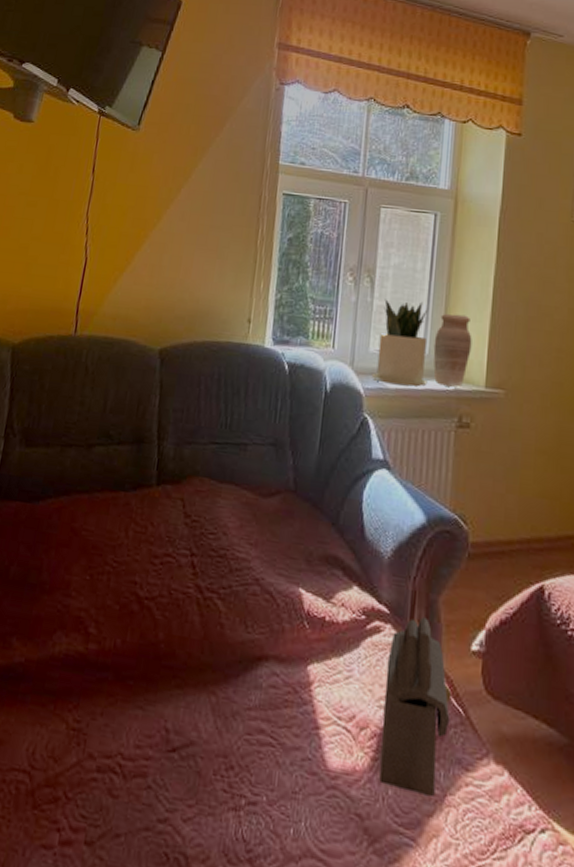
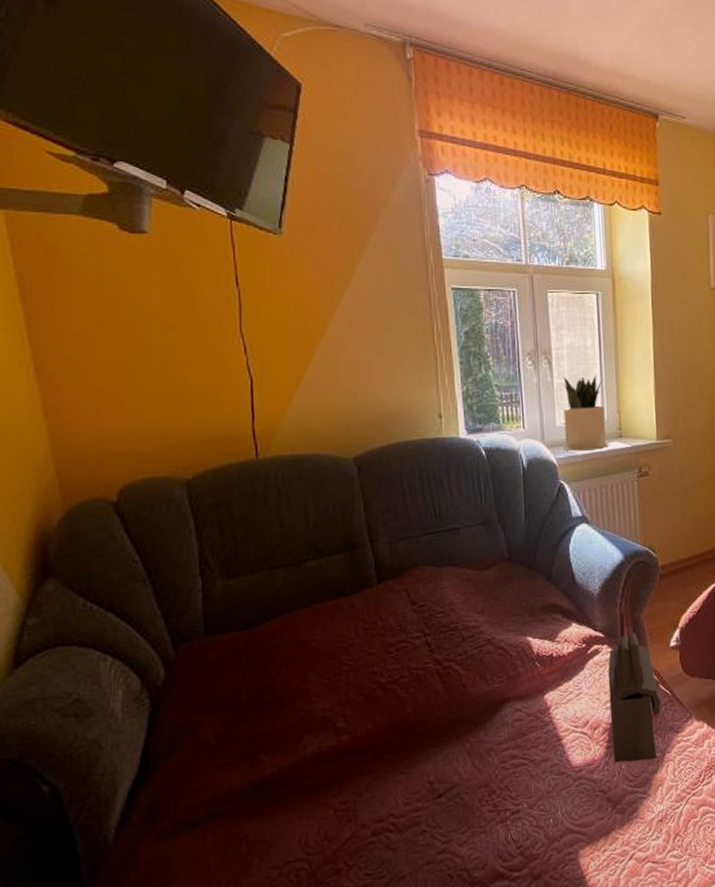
vase: present [433,313,472,388] -> none [610,381,642,445]

